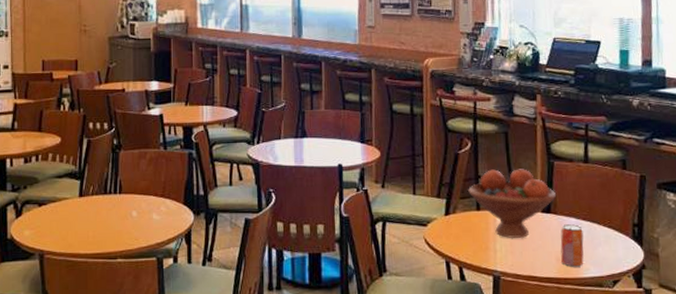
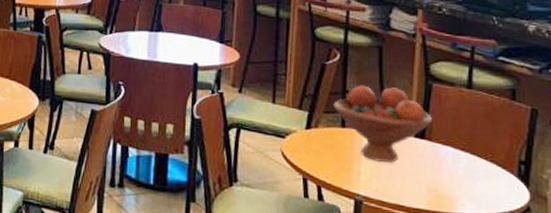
beverage can: present [560,224,584,267] -> none [433,153,461,201]

